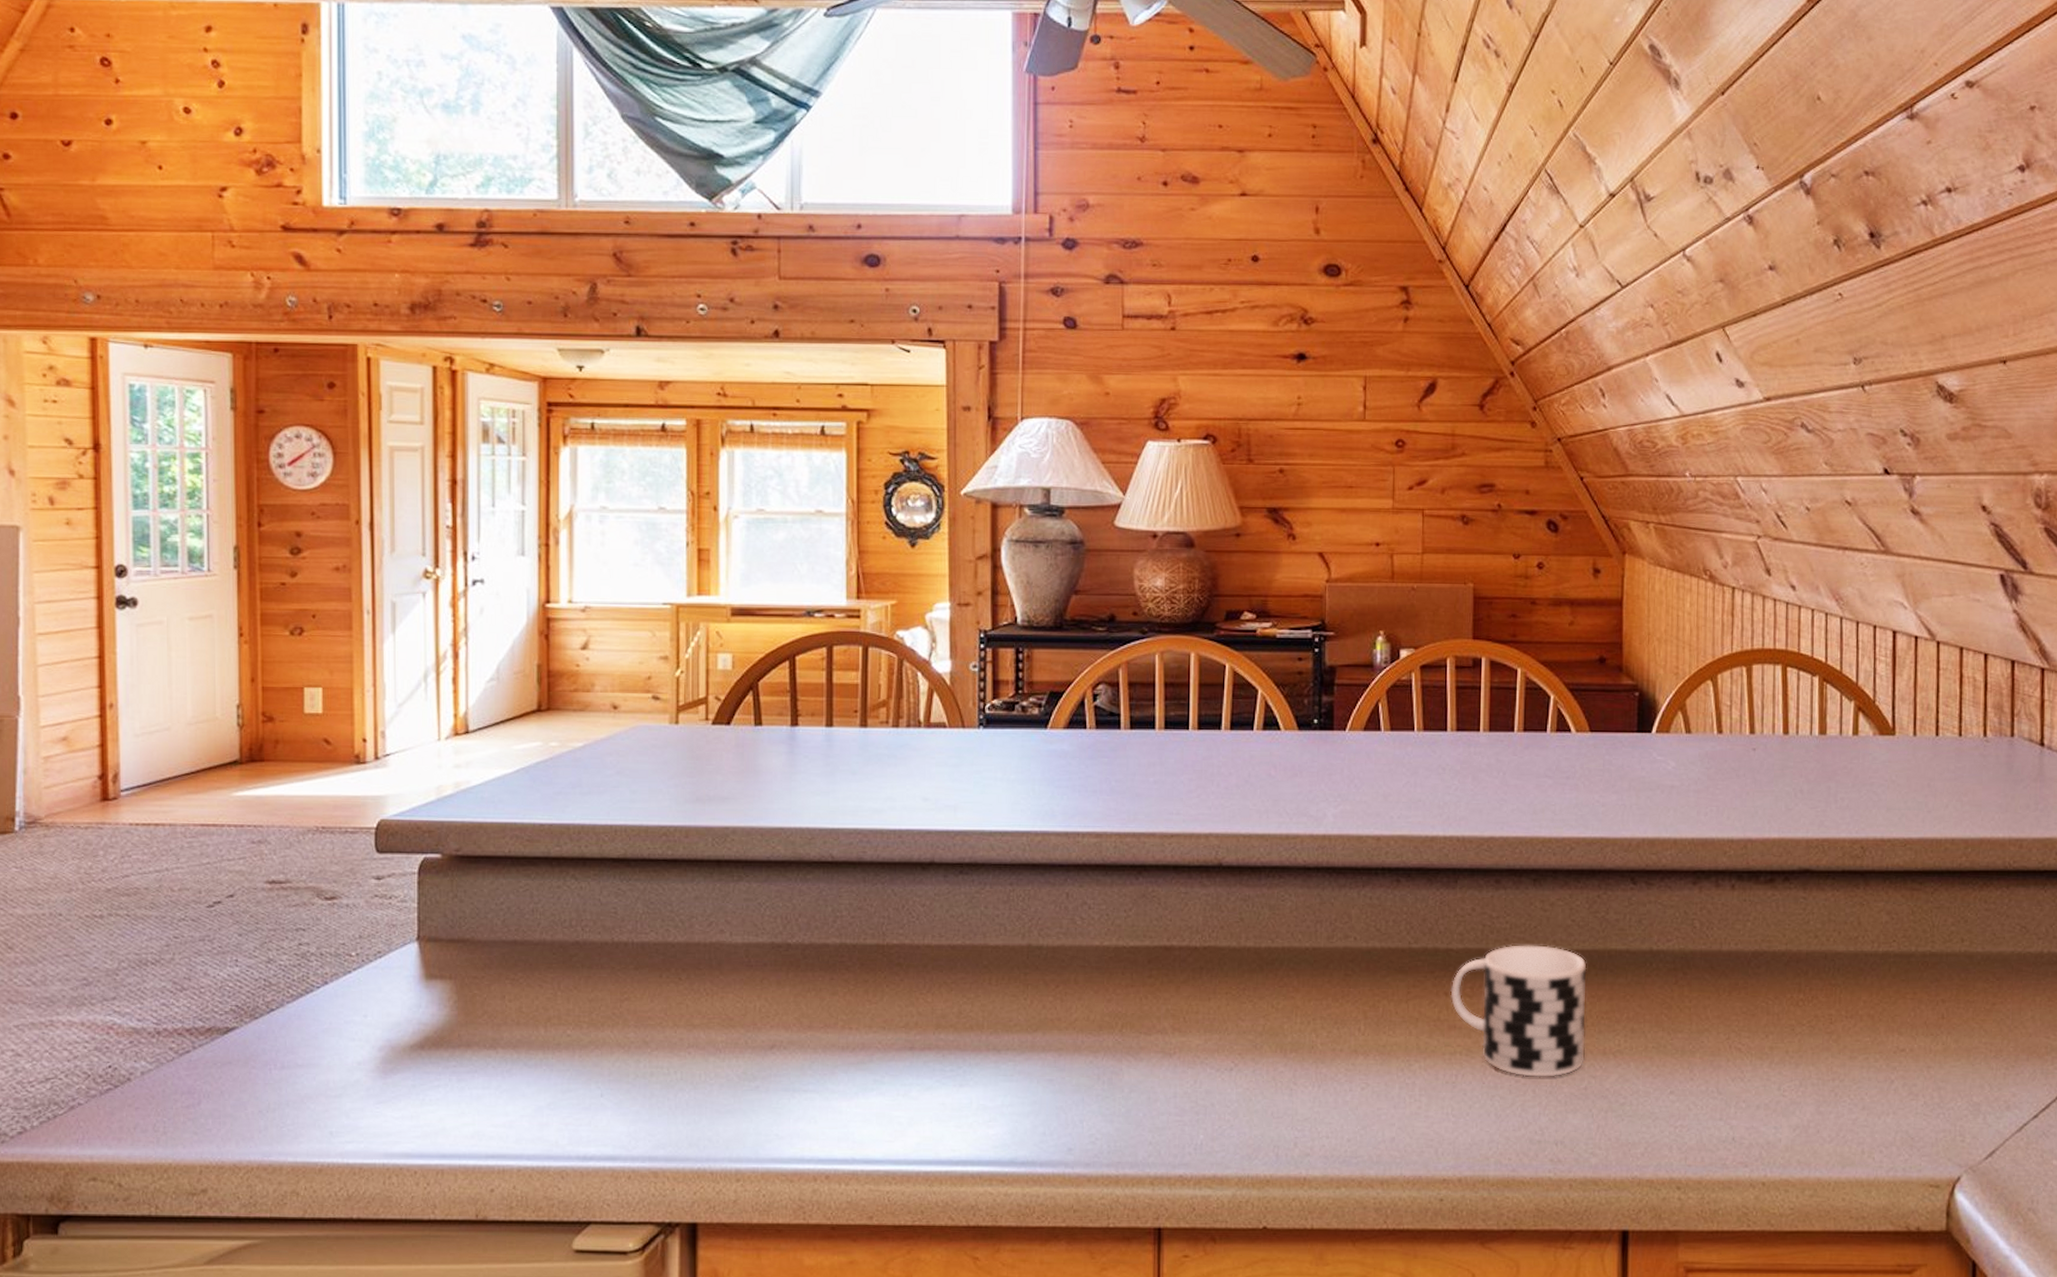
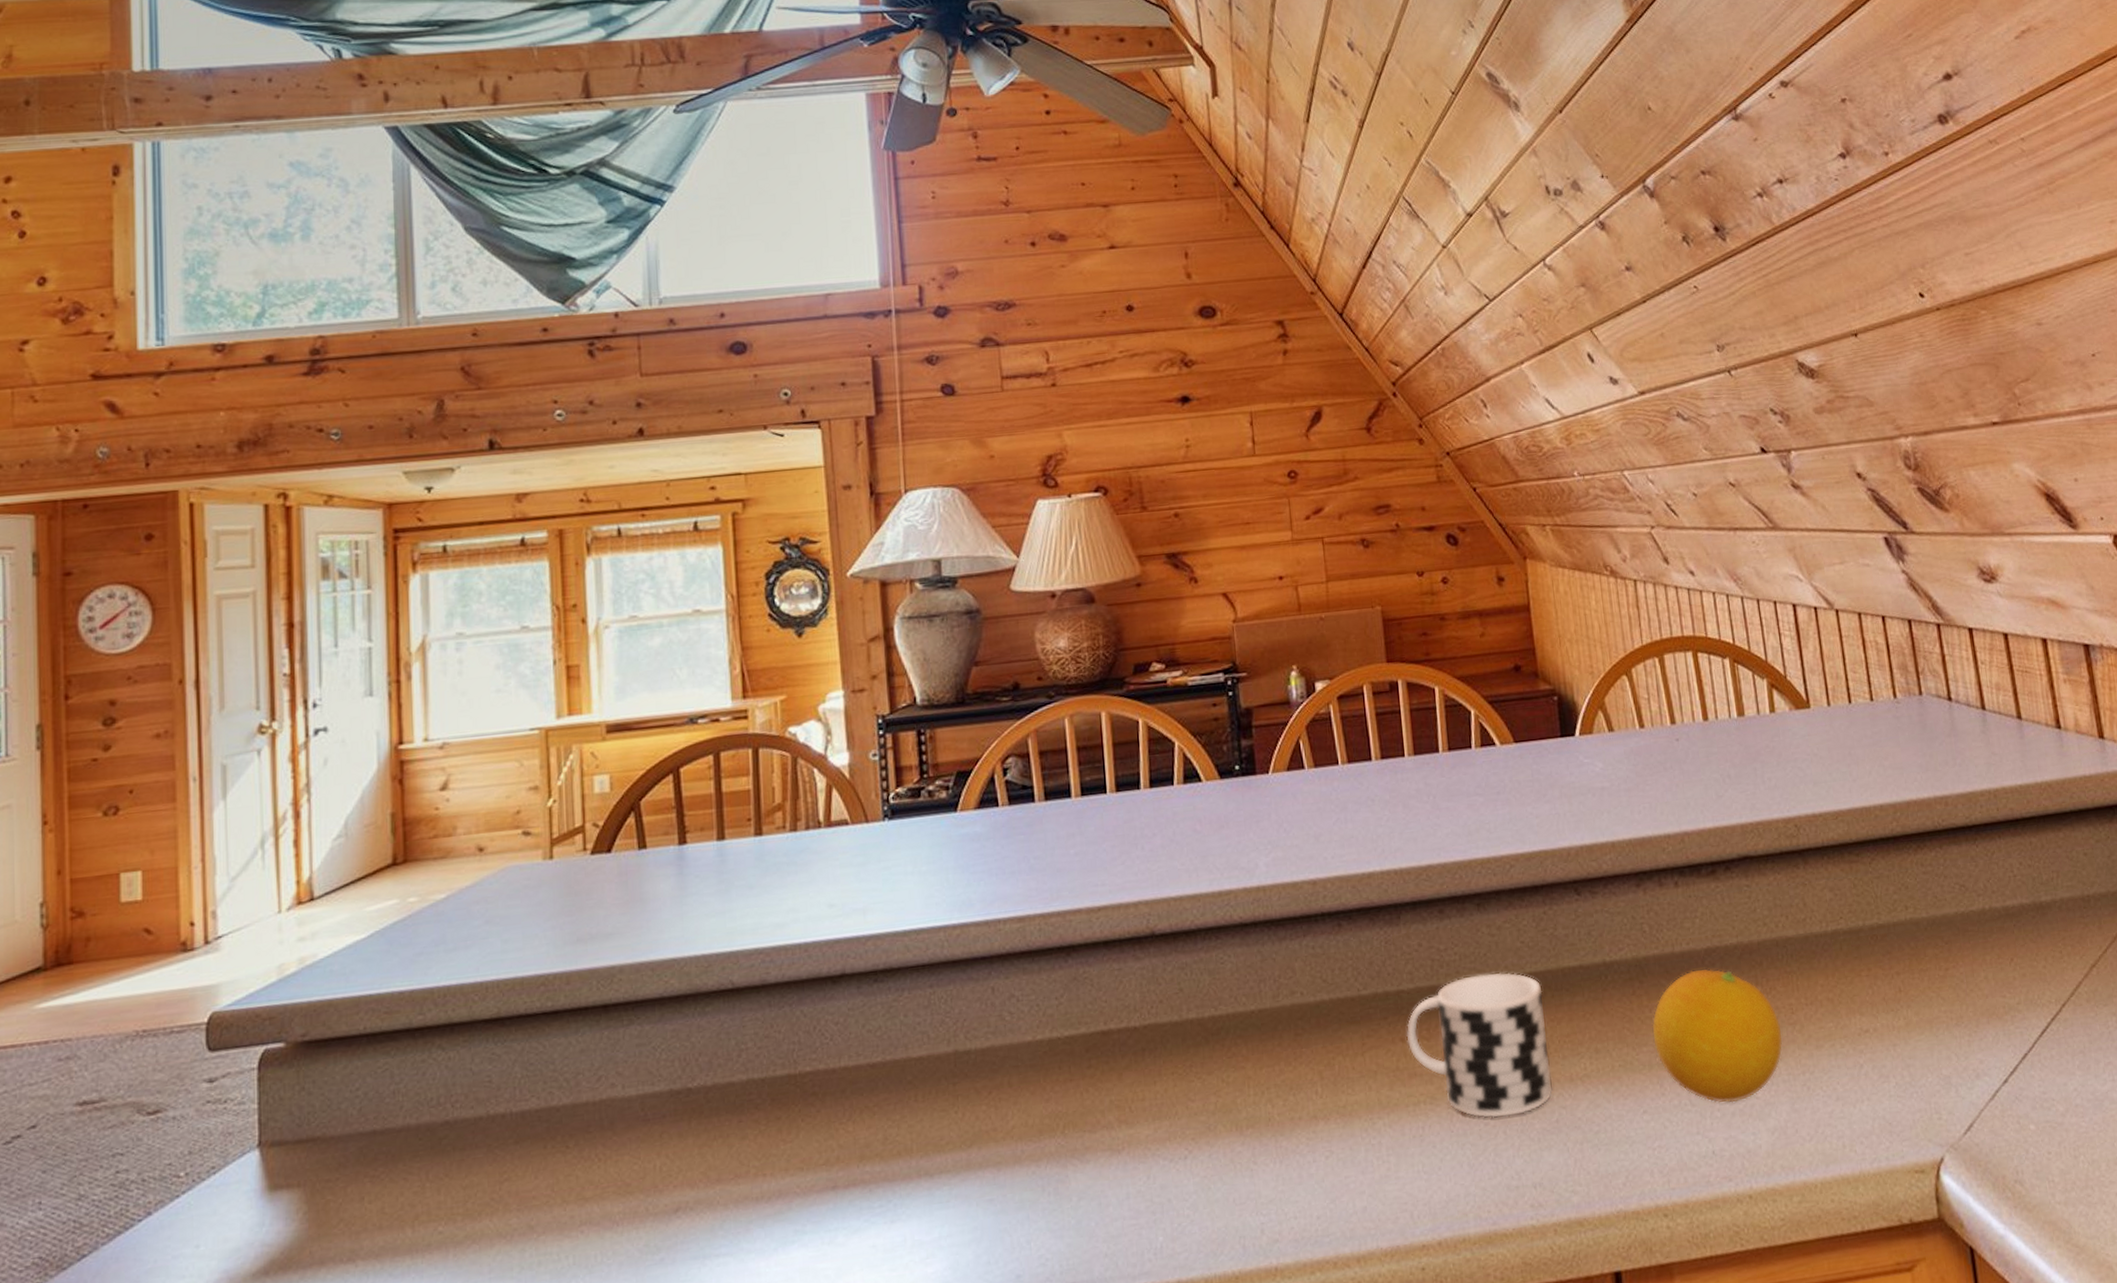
fruit: none [1689,969,1818,1097] -> present [1652,969,1783,1103]

